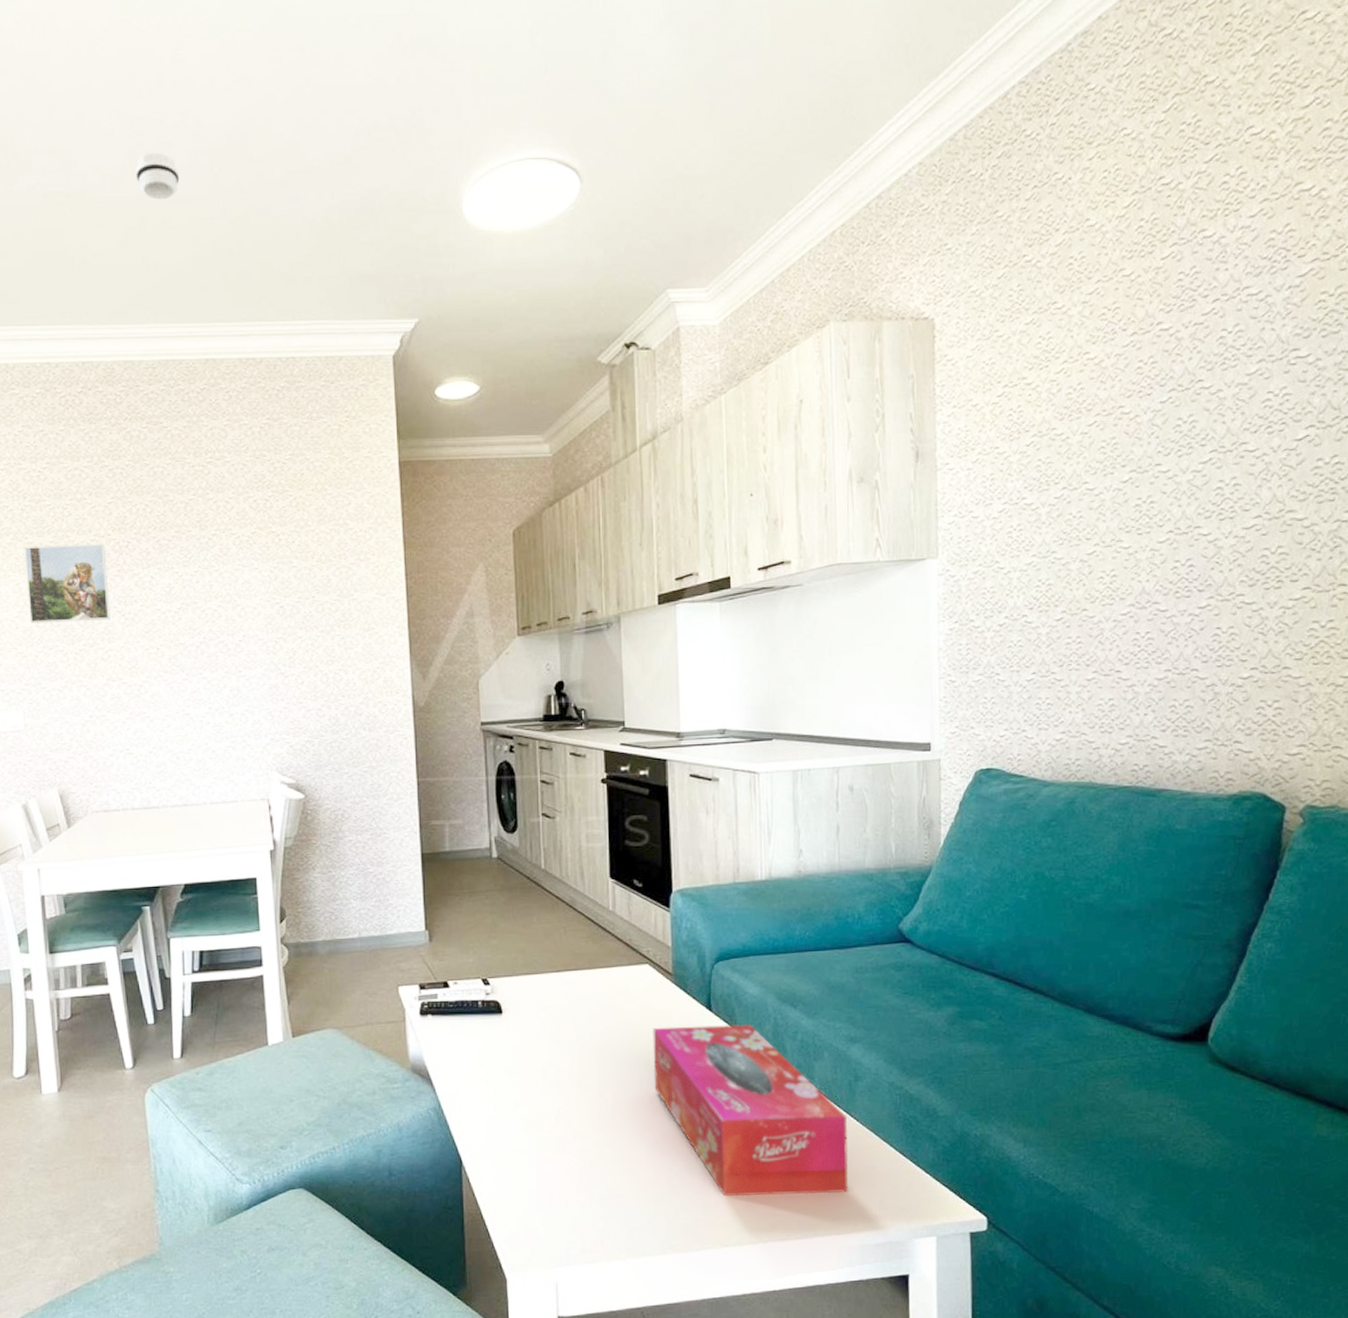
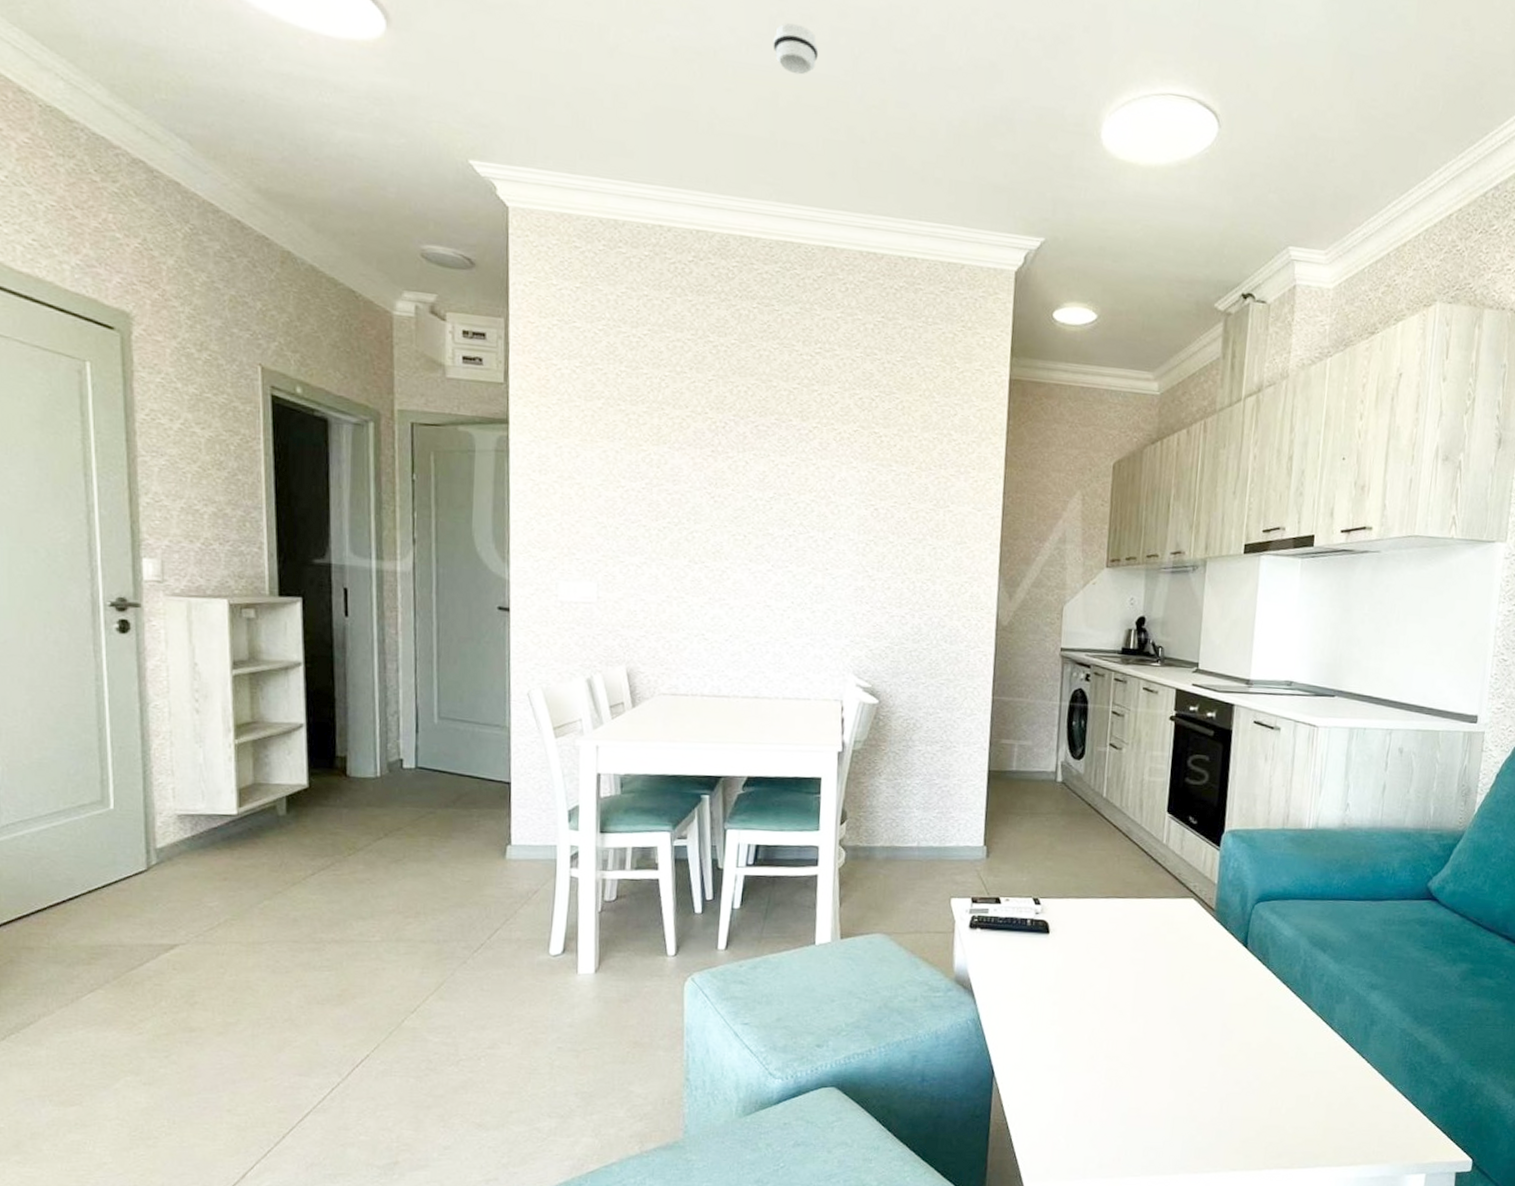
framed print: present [24,544,110,623] -> none [614,413,701,500]
tissue box: present [653,1024,849,1197] -> none [1185,960,1359,1129]

